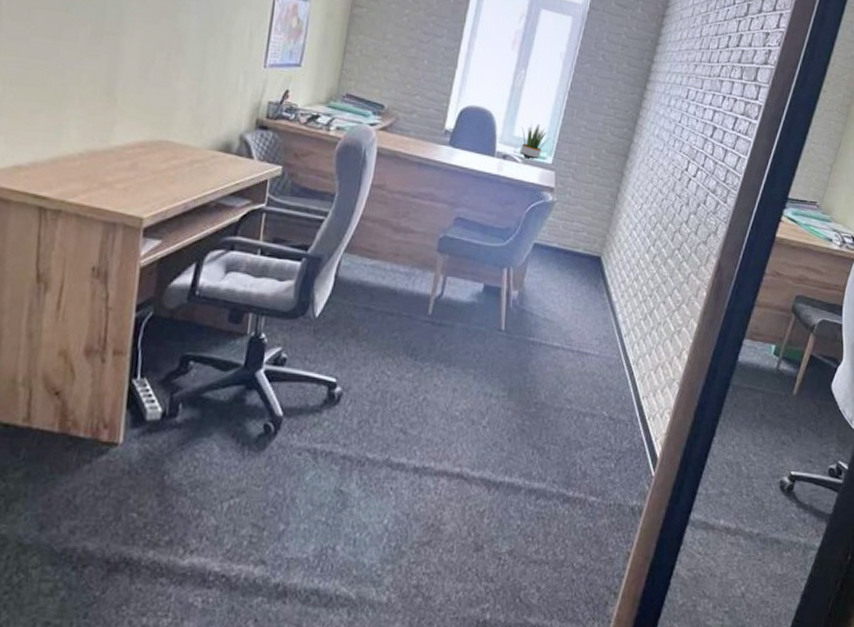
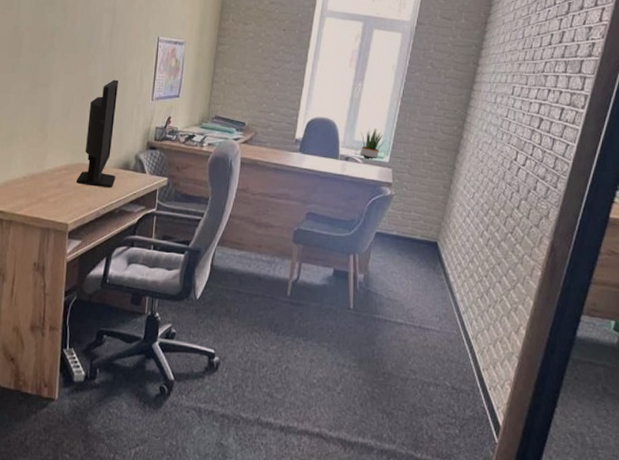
computer monitor: none [156,36,219,175] -> present [76,79,118,188]

